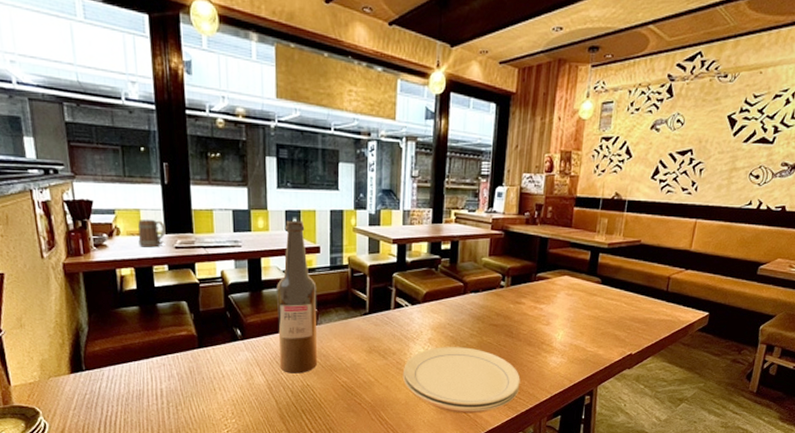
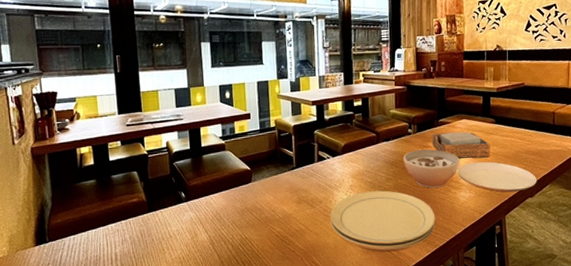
beer mug: present [138,219,166,248] -> none [95,103,119,128]
beer bottle: present [277,220,318,374] -> none [214,93,253,229]
soup bowl: none [491,306,556,350] -> present [403,149,460,188]
napkin holder: none [526,289,592,321] -> present [431,132,490,159]
plate: none [551,325,639,362] -> present [457,161,537,193]

